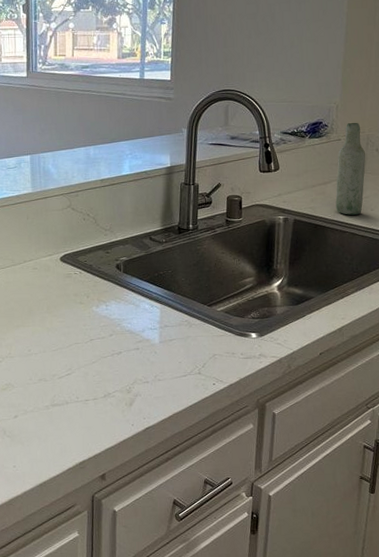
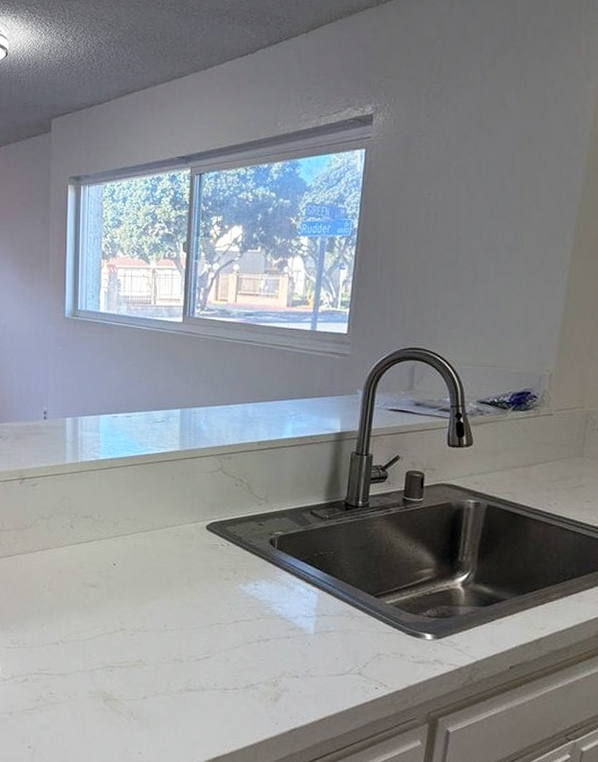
bottle: present [335,122,366,215] -> none [541,394,584,506]

